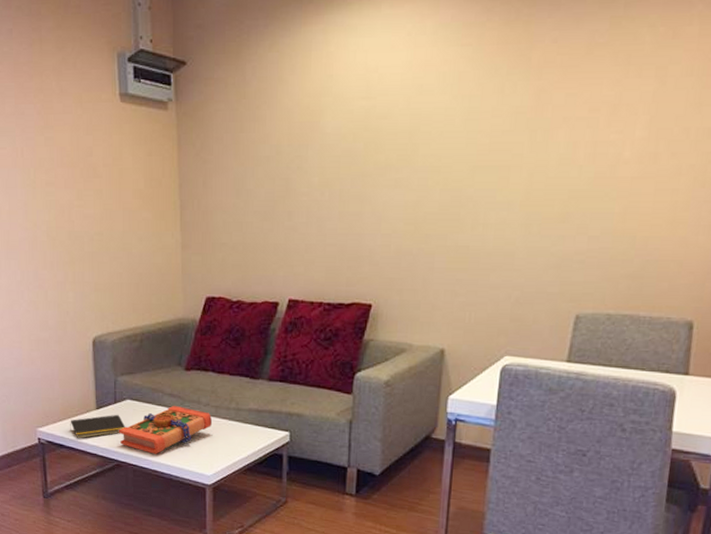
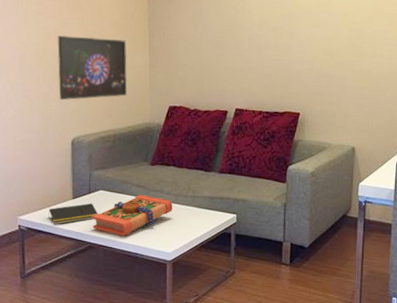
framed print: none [72,210,156,292] -> present [57,35,128,101]

